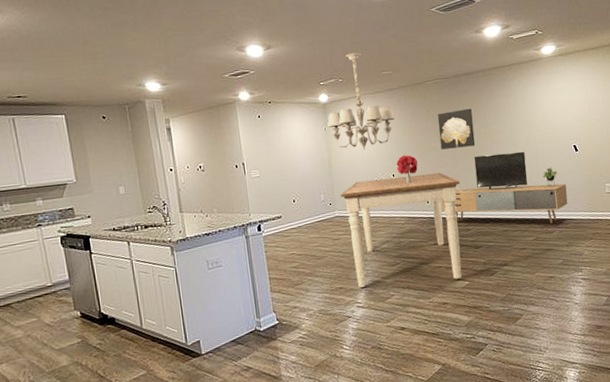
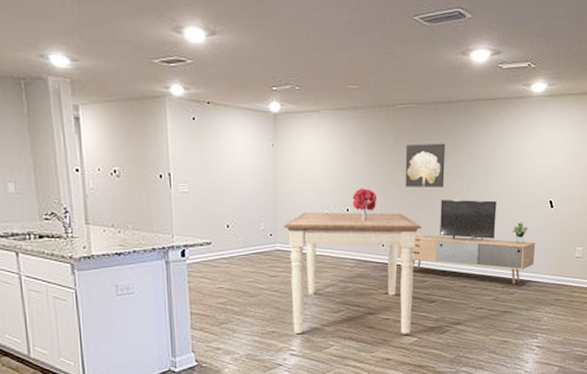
chandelier: present [327,52,394,150] -> none [275,56,356,176]

